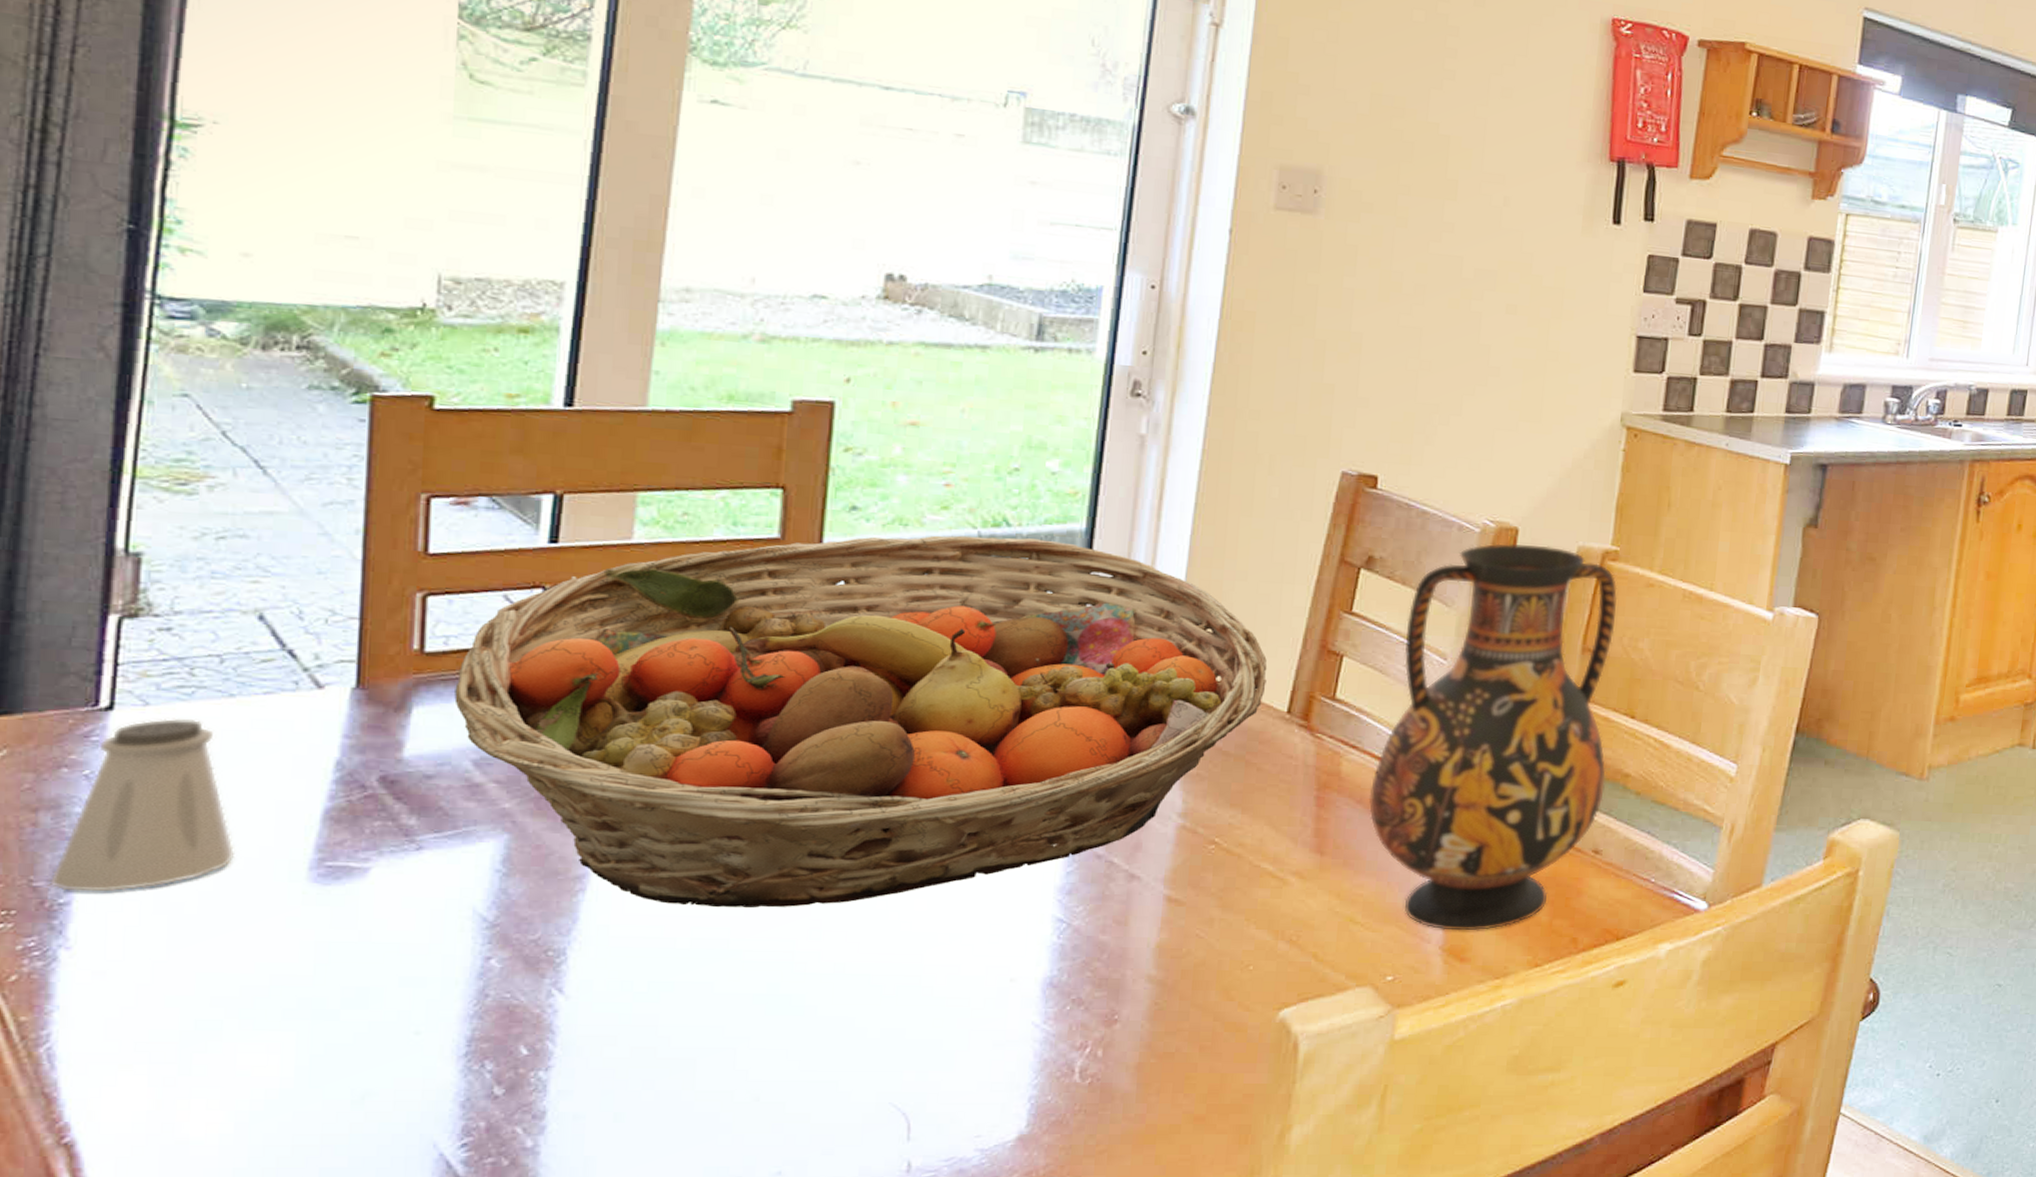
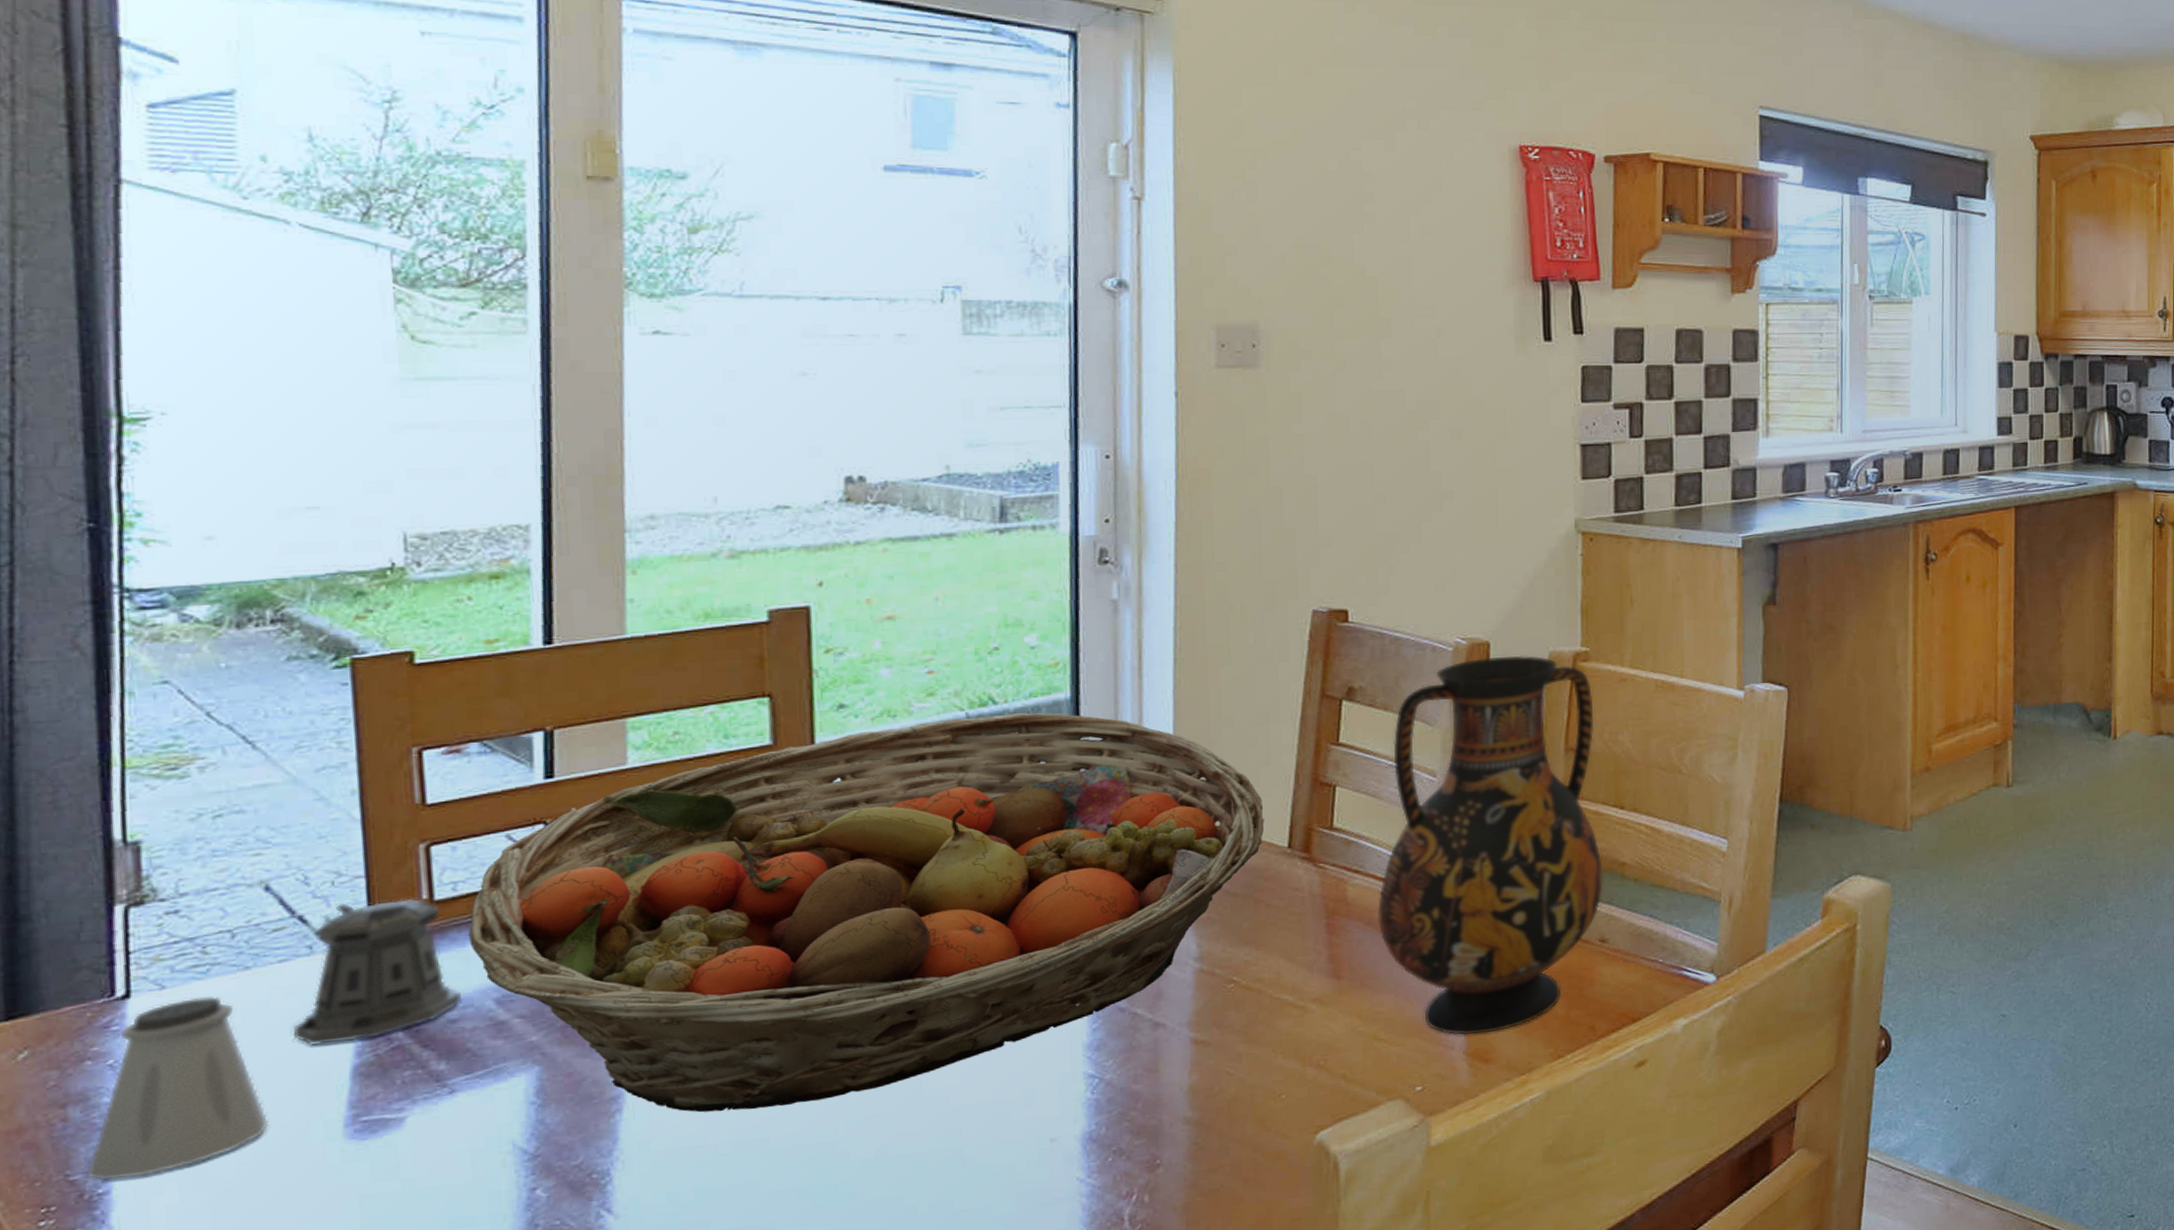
pepper shaker: none [270,643,441,784] -> present [294,899,463,1045]

